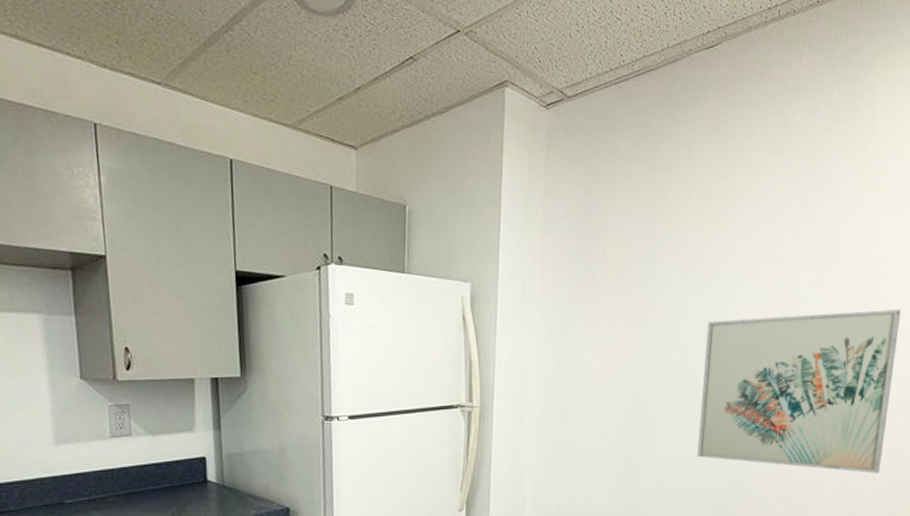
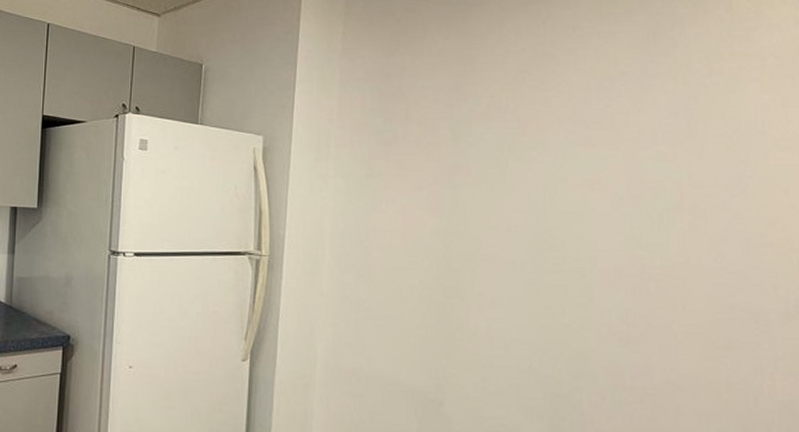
wall art: present [697,309,901,474] -> none [523,188,791,383]

